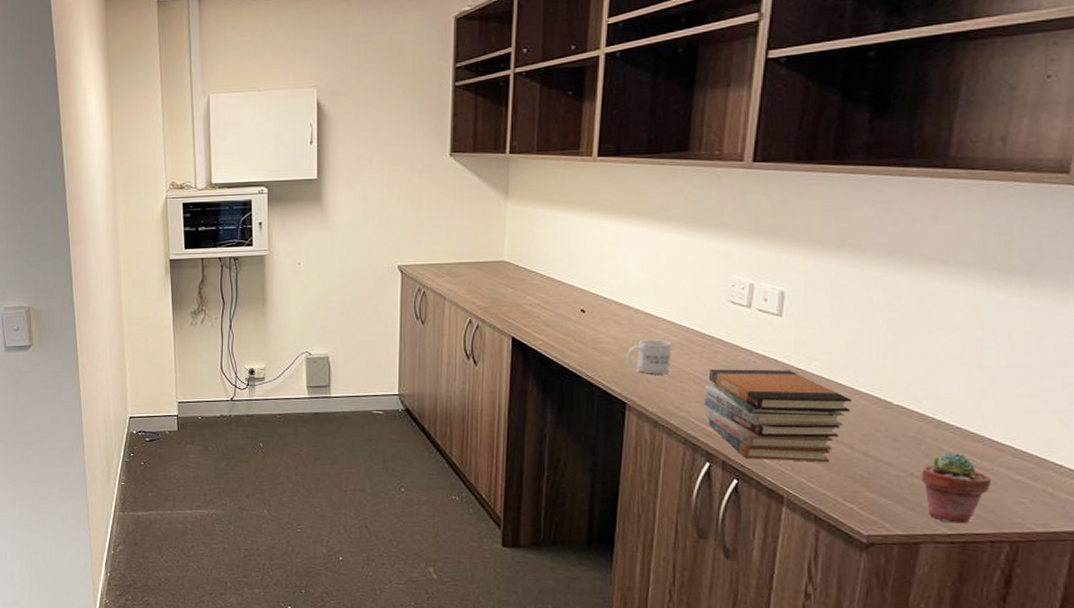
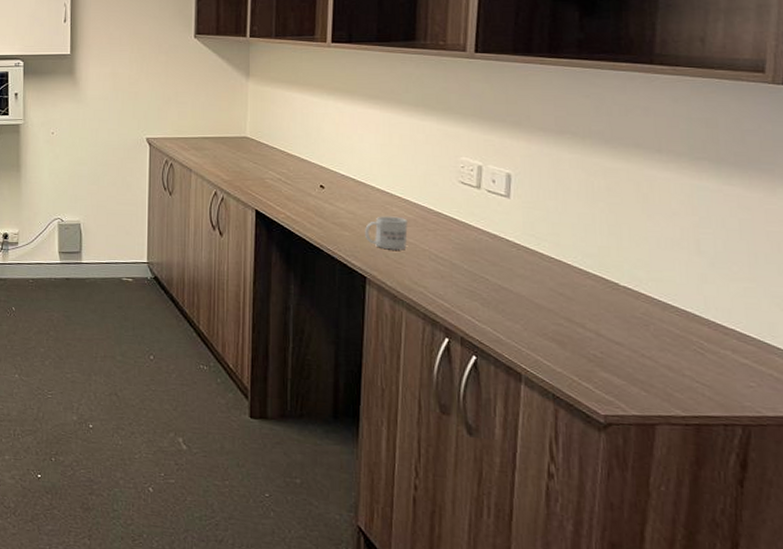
book stack: present [703,368,852,462] -> none [439,246,581,341]
potted succulent: present [921,452,992,524] -> none [651,334,720,406]

